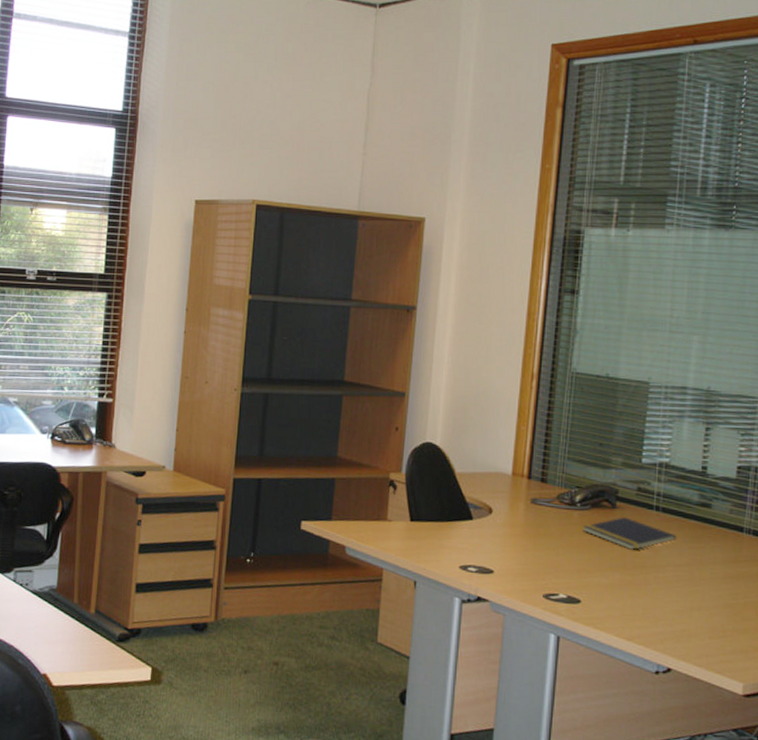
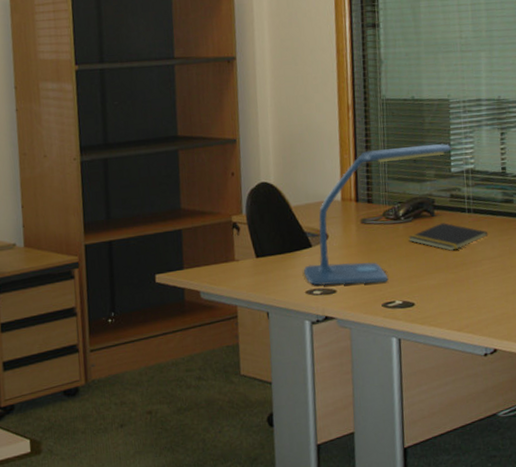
desk lamp: none [460,425,646,572] -> present [303,143,452,286]

